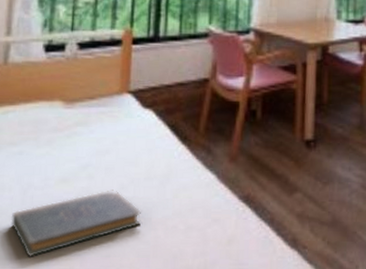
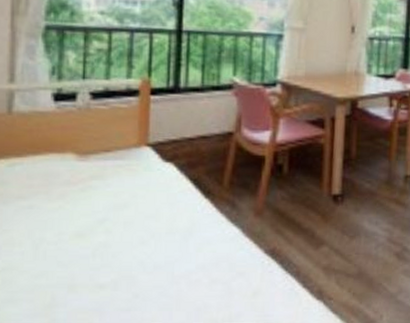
book: present [11,190,141,257] -> none [23,244,163,312]

